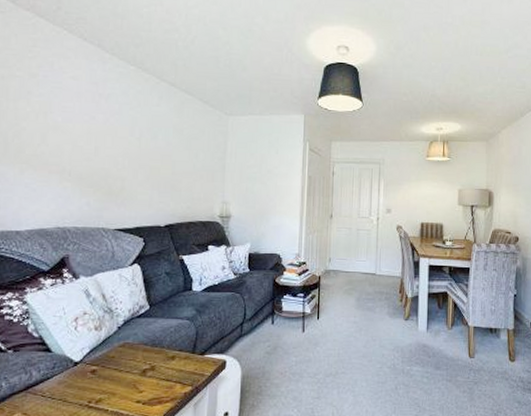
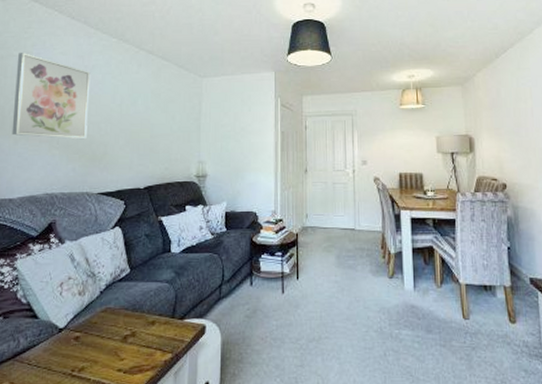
wall art: none [16,74,106,173] -> present [11,53,91,140]

